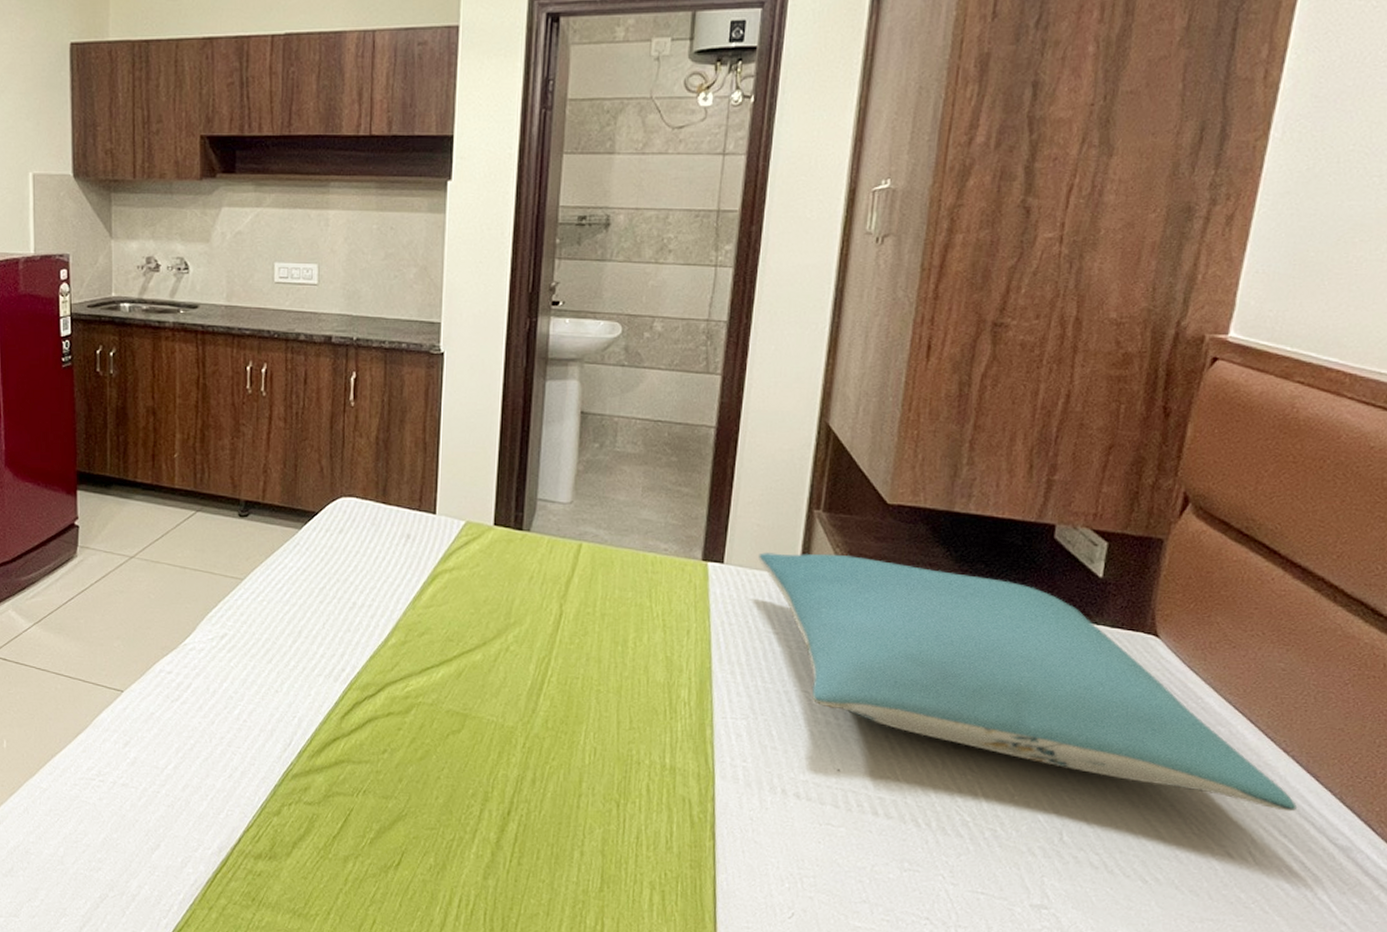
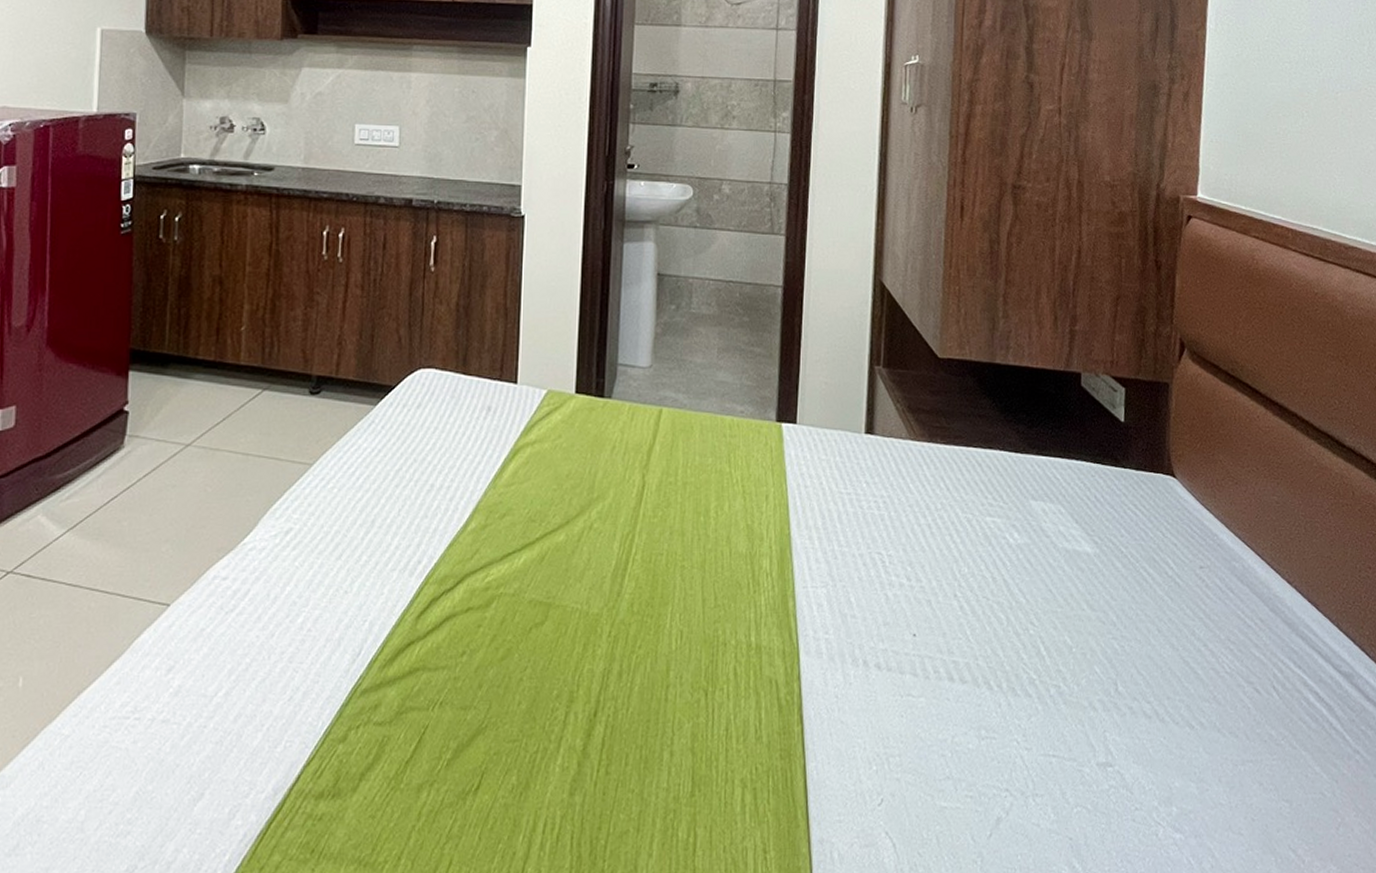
pillow: present [757,552,1298,812] -> none [827,409,1306,642]

